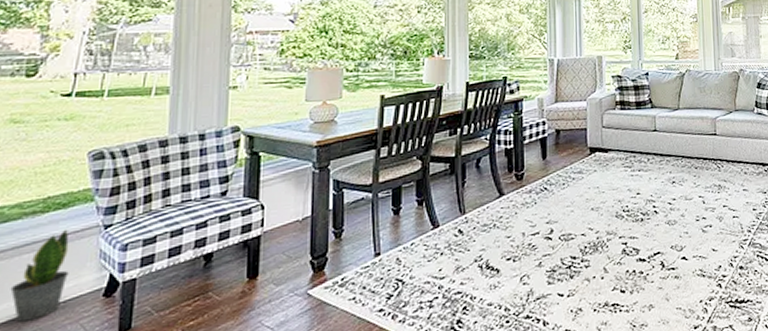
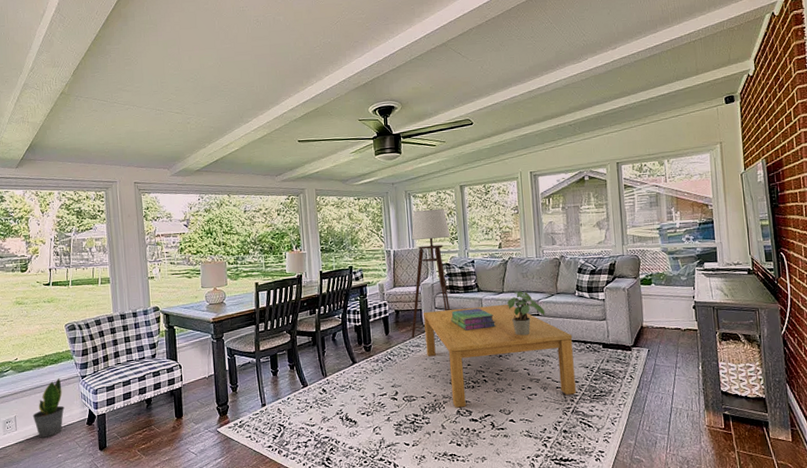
floor lamp: none [573,13,624,164] -> present [411,209,451,339]
coffee table: none [589,122,753,246] -> present [424,304,576,408]
stack of books: none [619,127,669,153] -> present [450,308,496,331]
potted plant: none [682,108,723,159] -> present [506,291,545,336]

